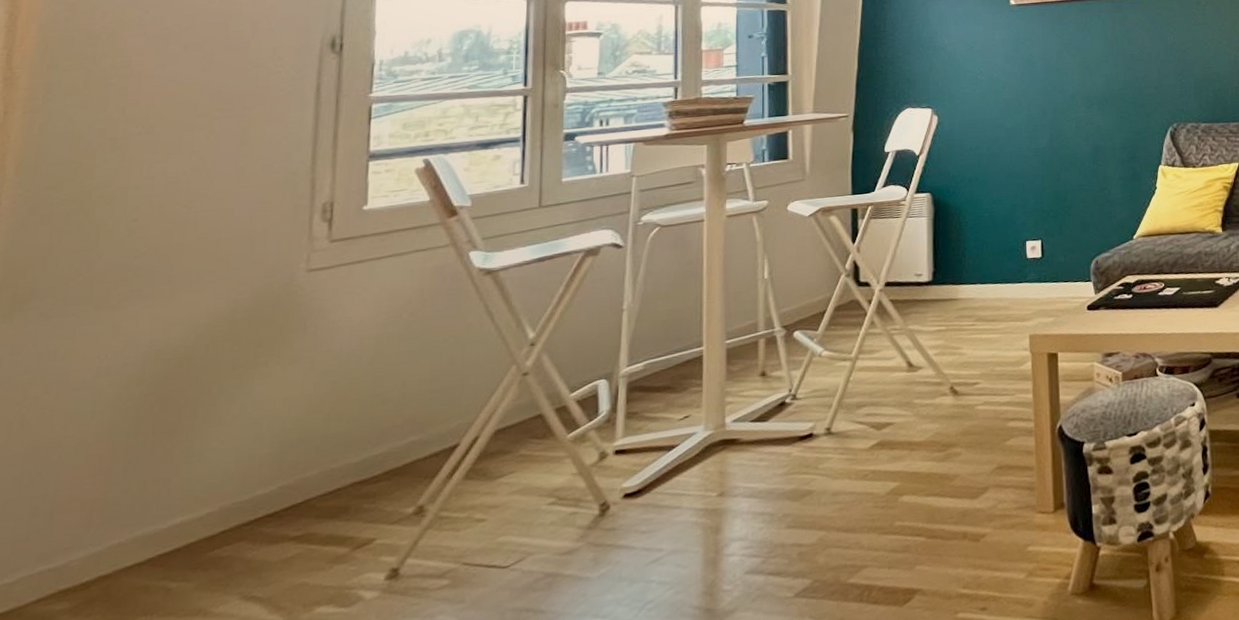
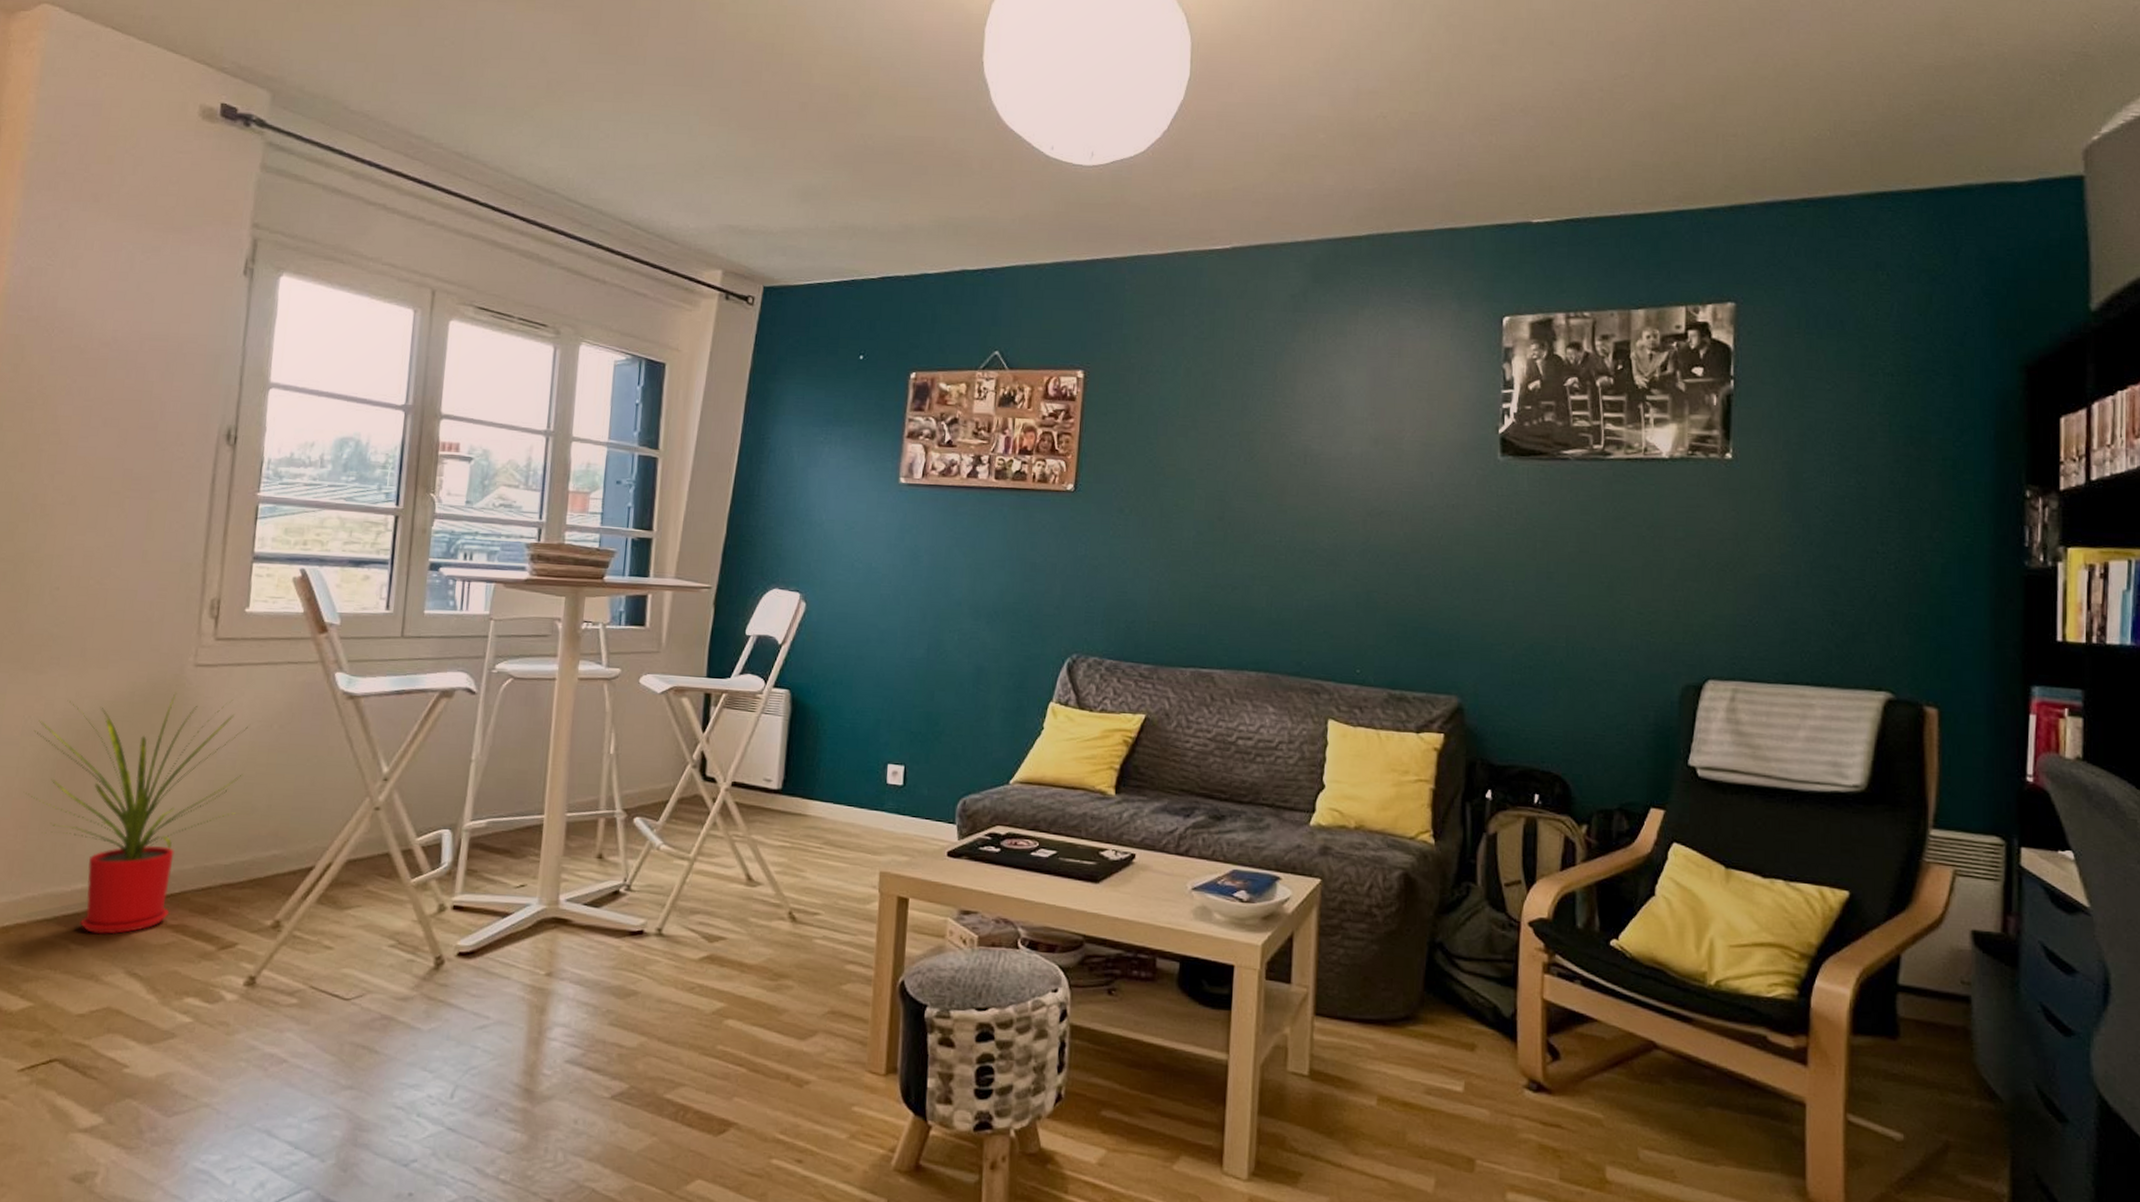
house plant: none [101,297,375,566] -> present [23,692,249,935]

